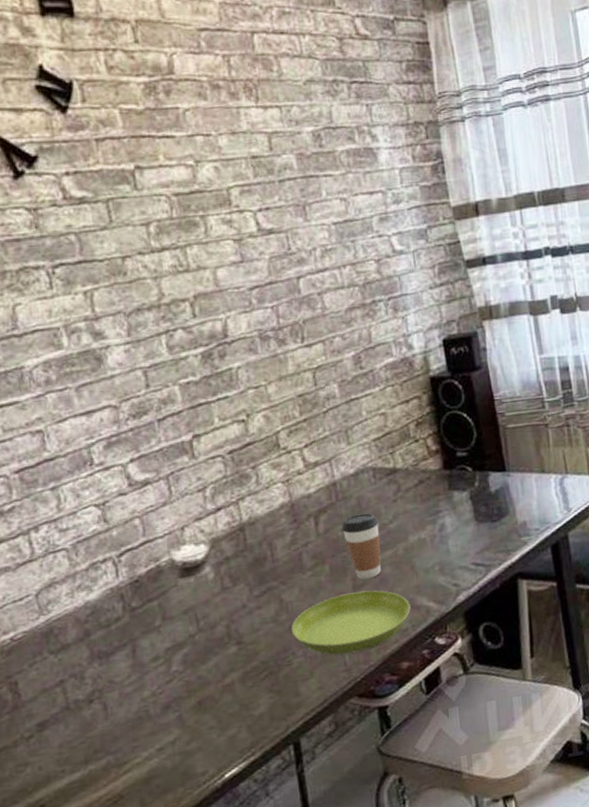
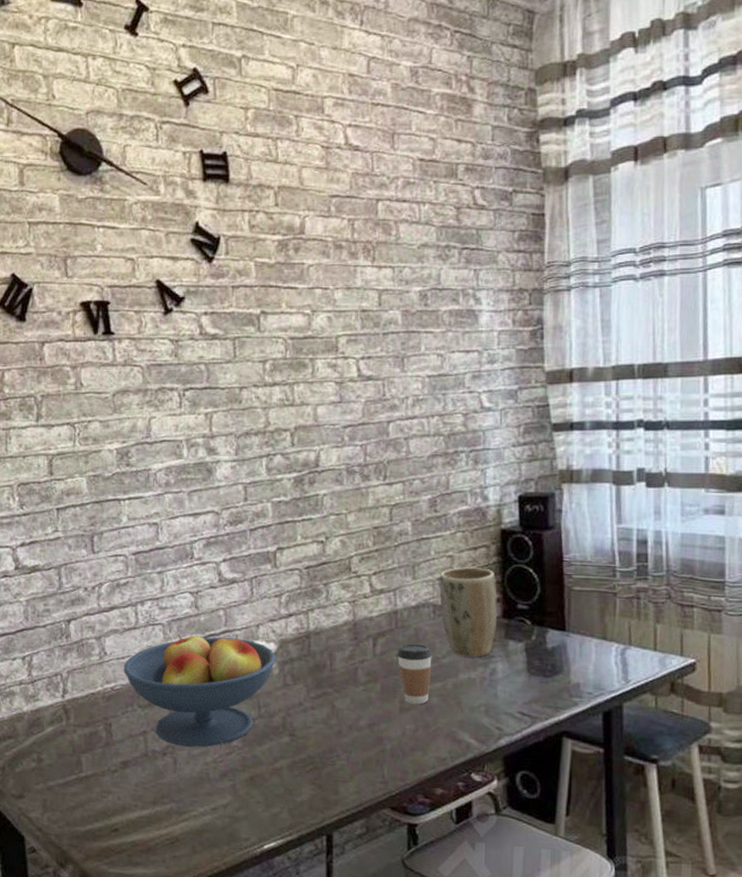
fruit bowl: none [23,542,209,688] -> present [124,634,276,747]
saucer: present [291,590,411,655] -> none [338,713,452,769]
plant pot: none [375,420,439,518] -> present [439,567,497,657]

